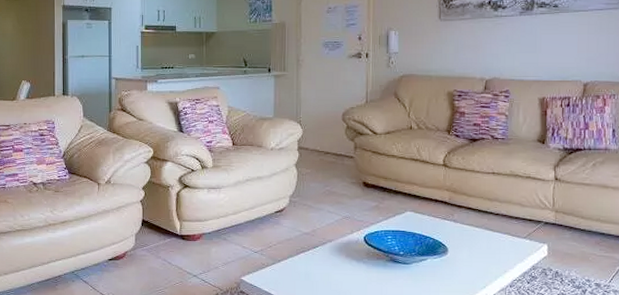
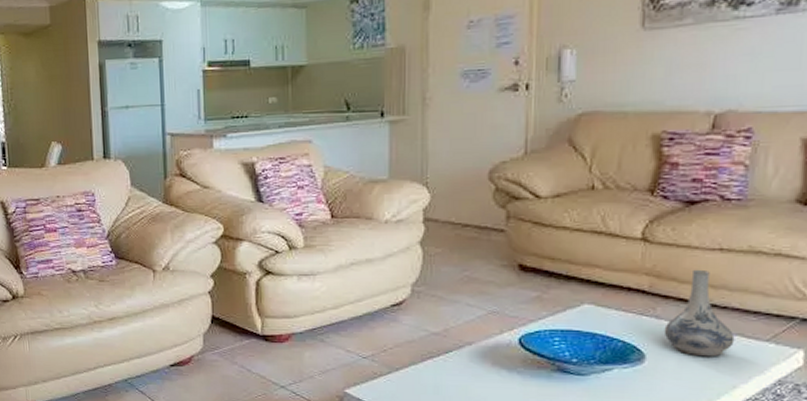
decorative vase: none [459,187,504,249] -> present [664,269,735,356]

